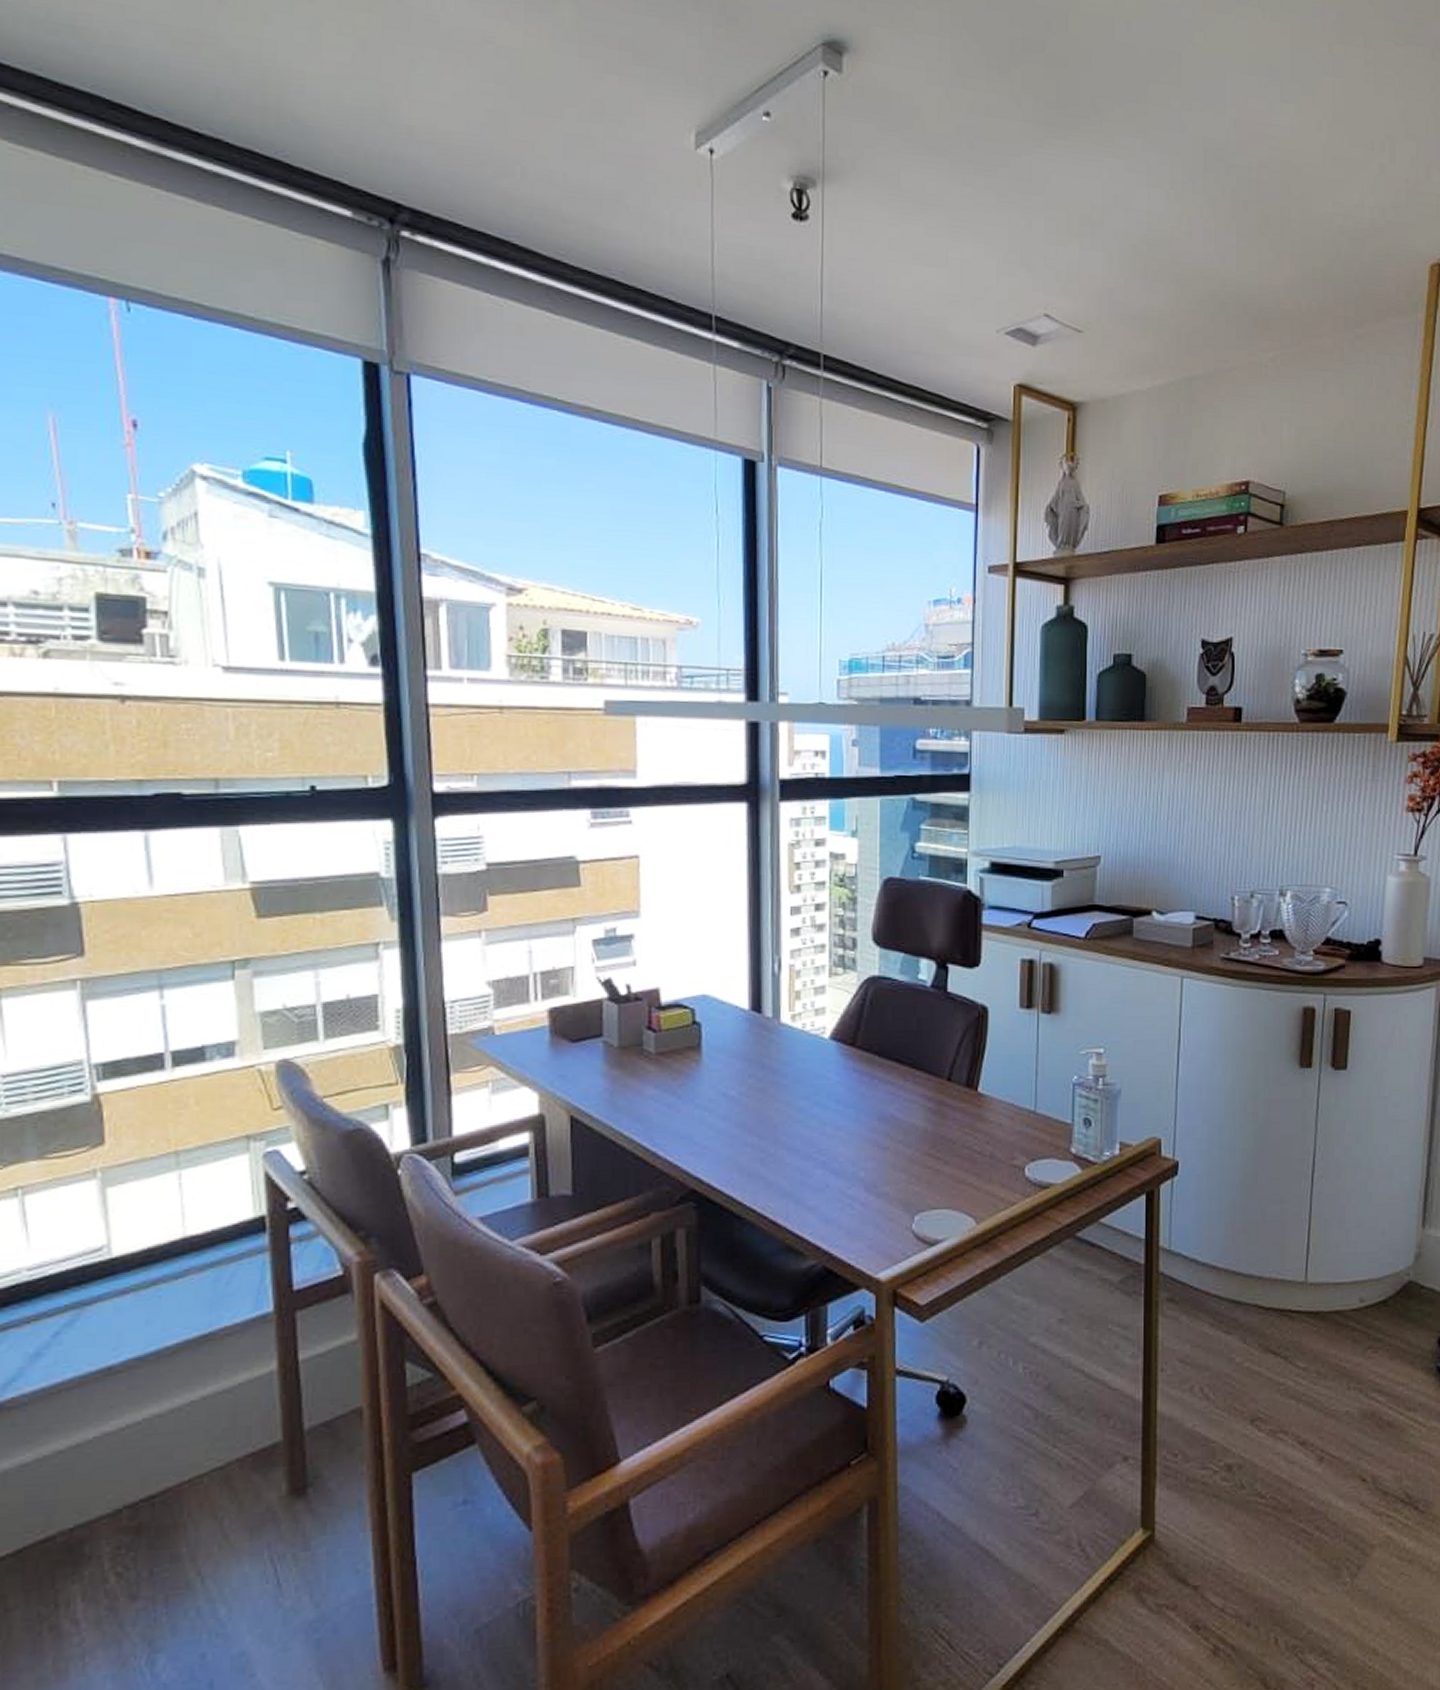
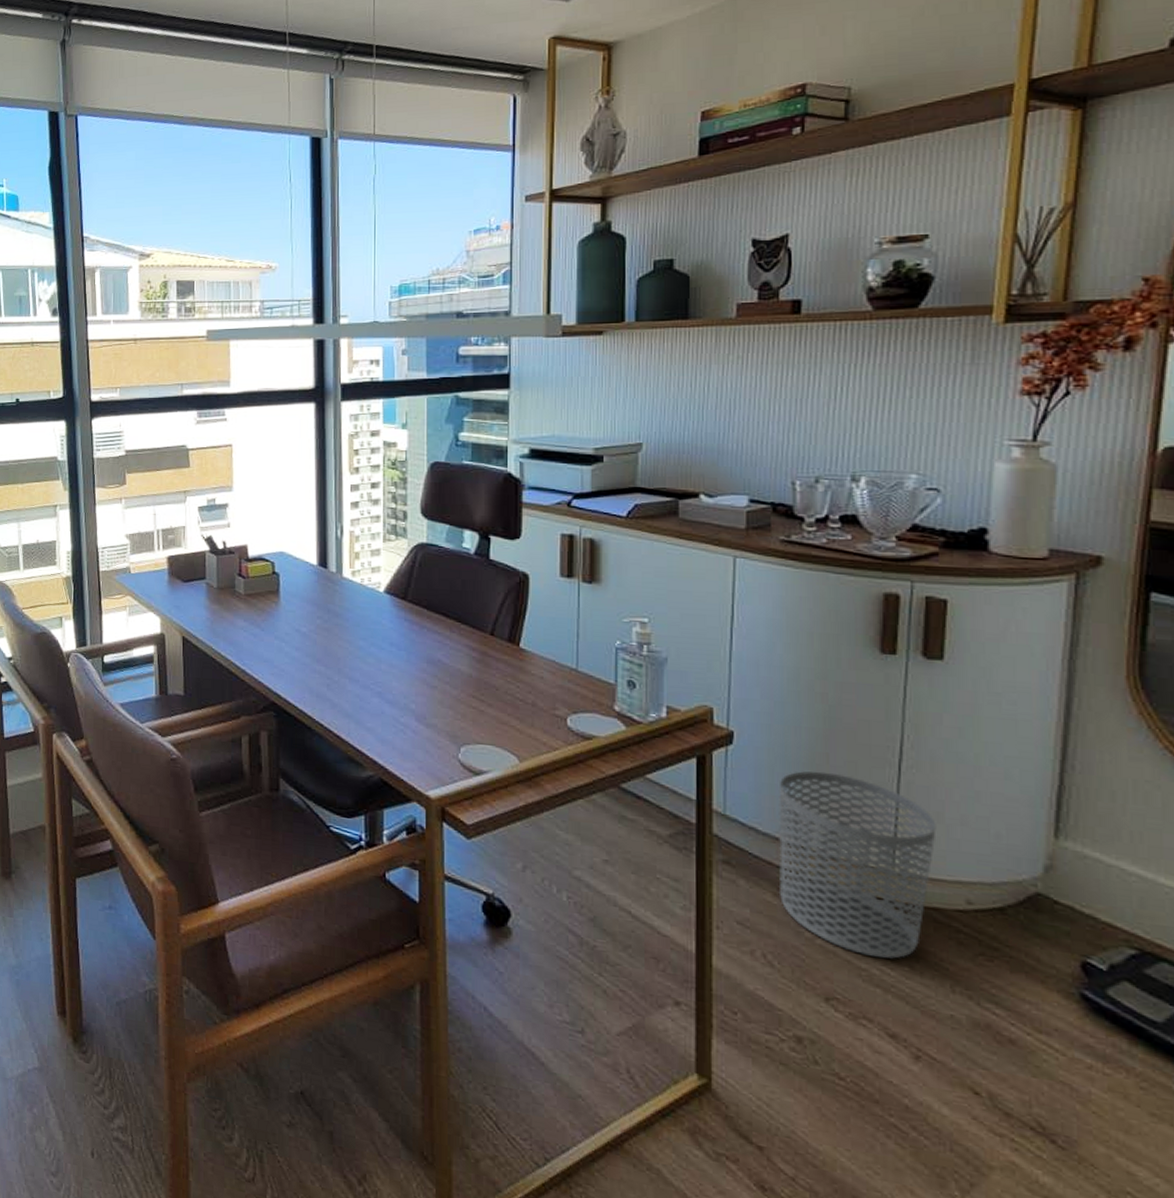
waste bin: none [1216,1192,1339,1369] -> present [778,771,937,959]

